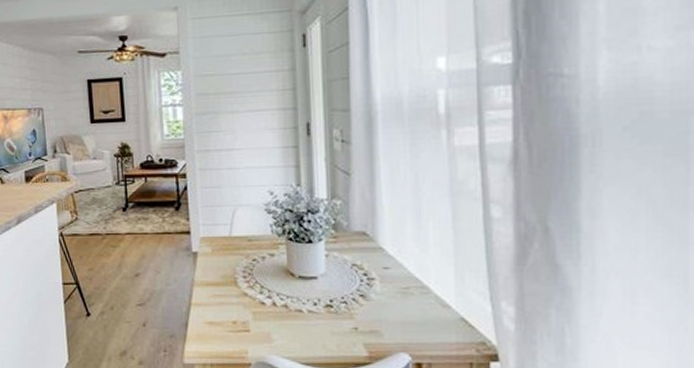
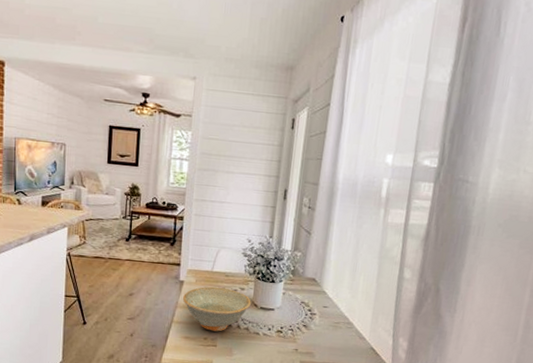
dish: none [199,255,286,312] -> present [183,286,251,332]

